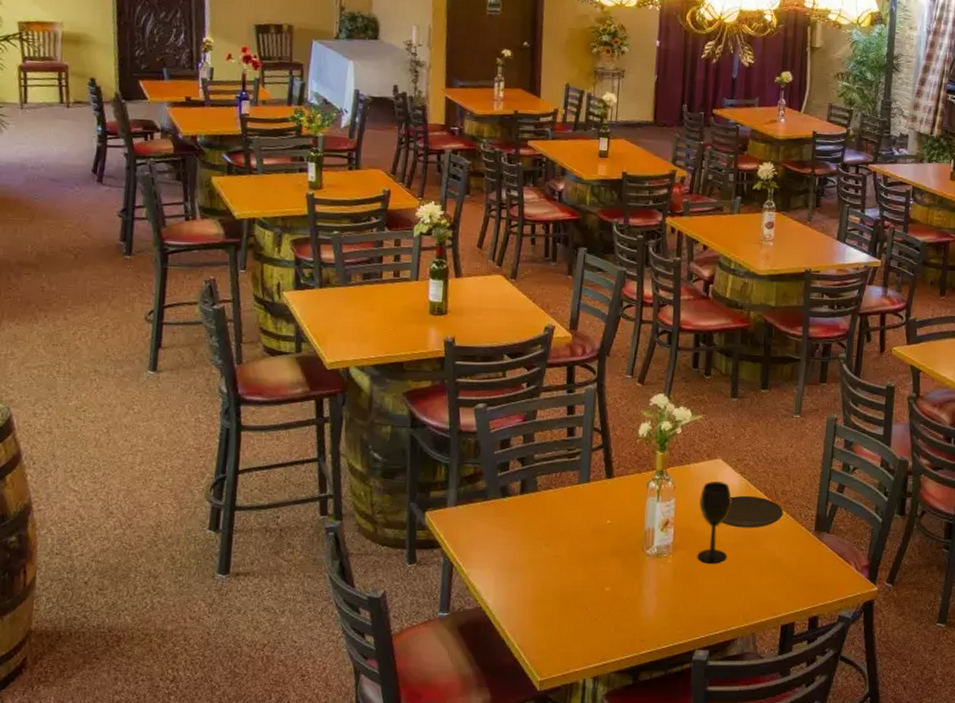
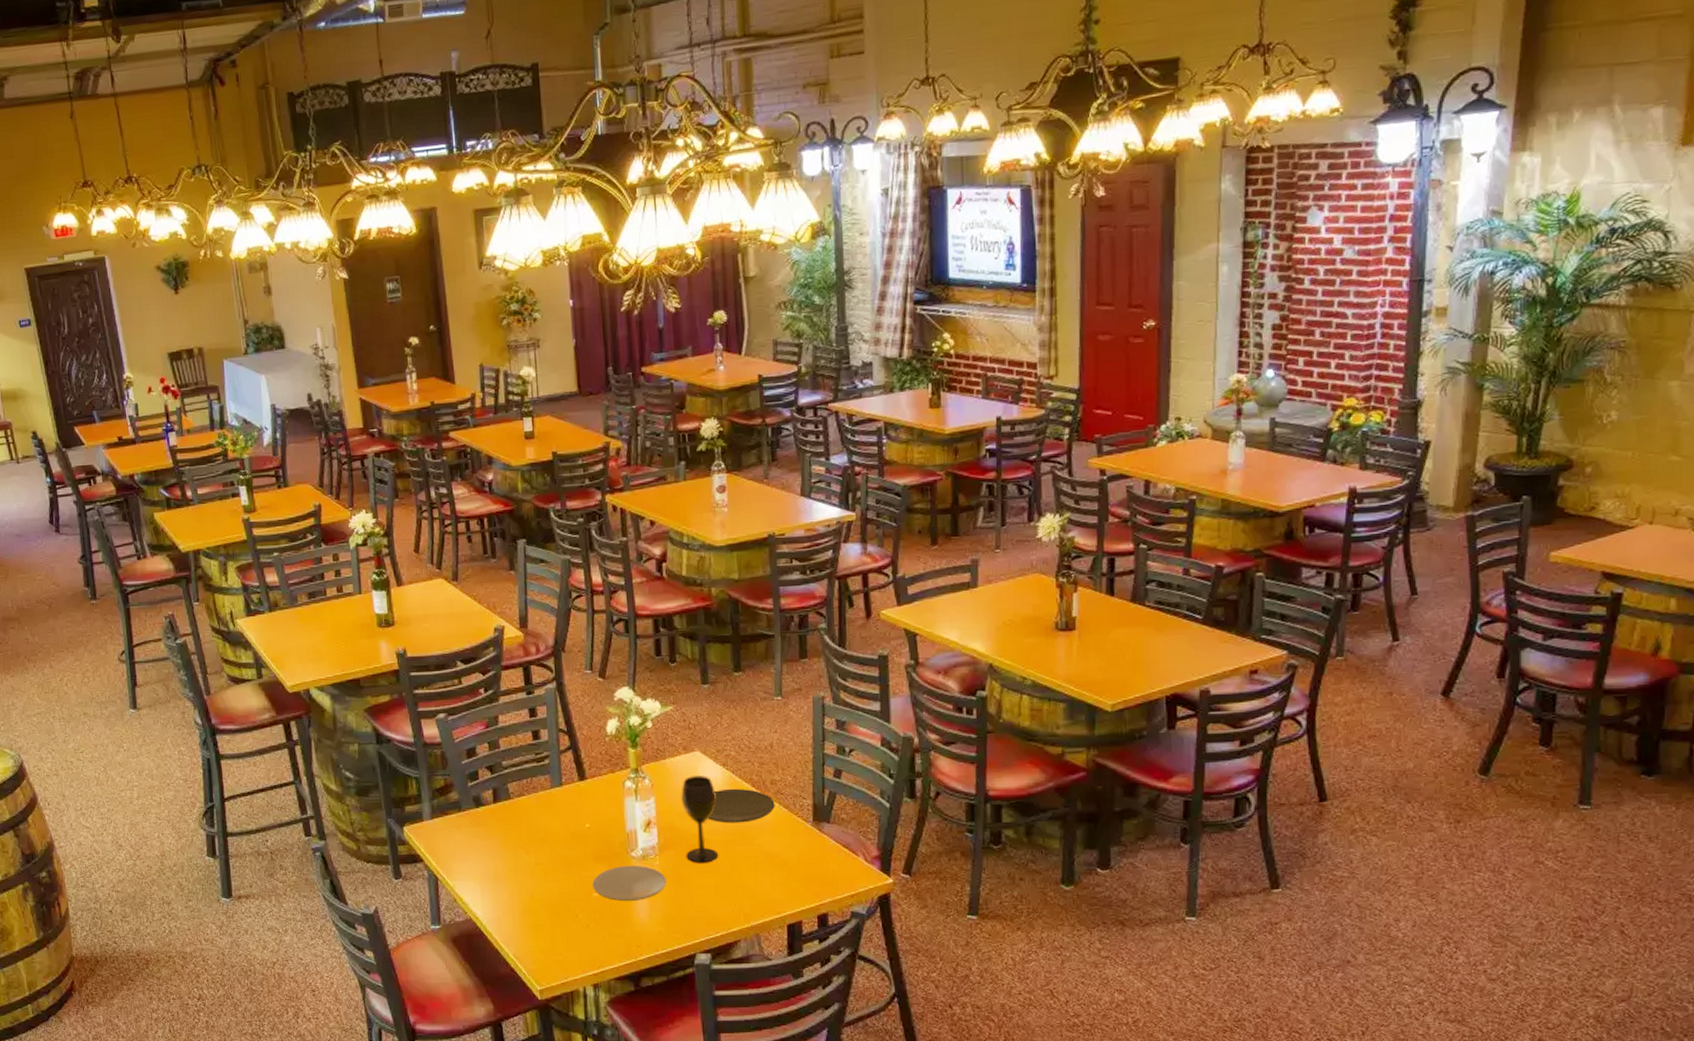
plate: none [605,562,677,597] -> present [592,865,667,902]

